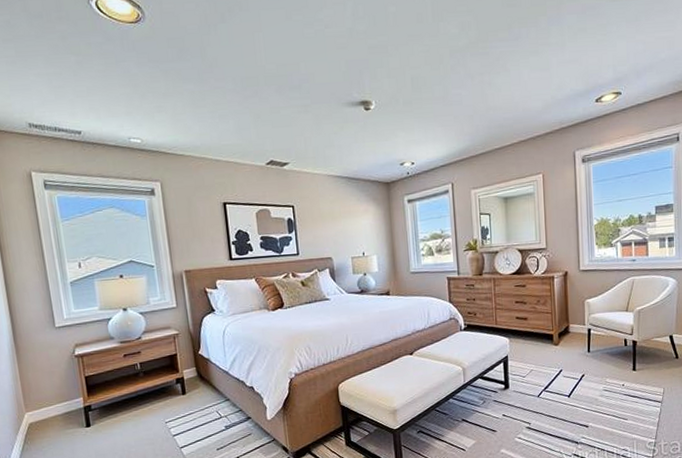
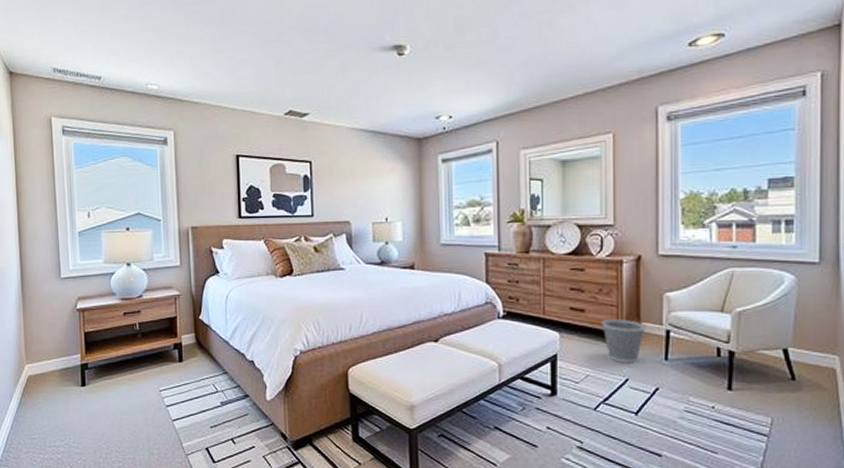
wastebasket: none [540,323,573,358] -> present [602,318,646,364]

